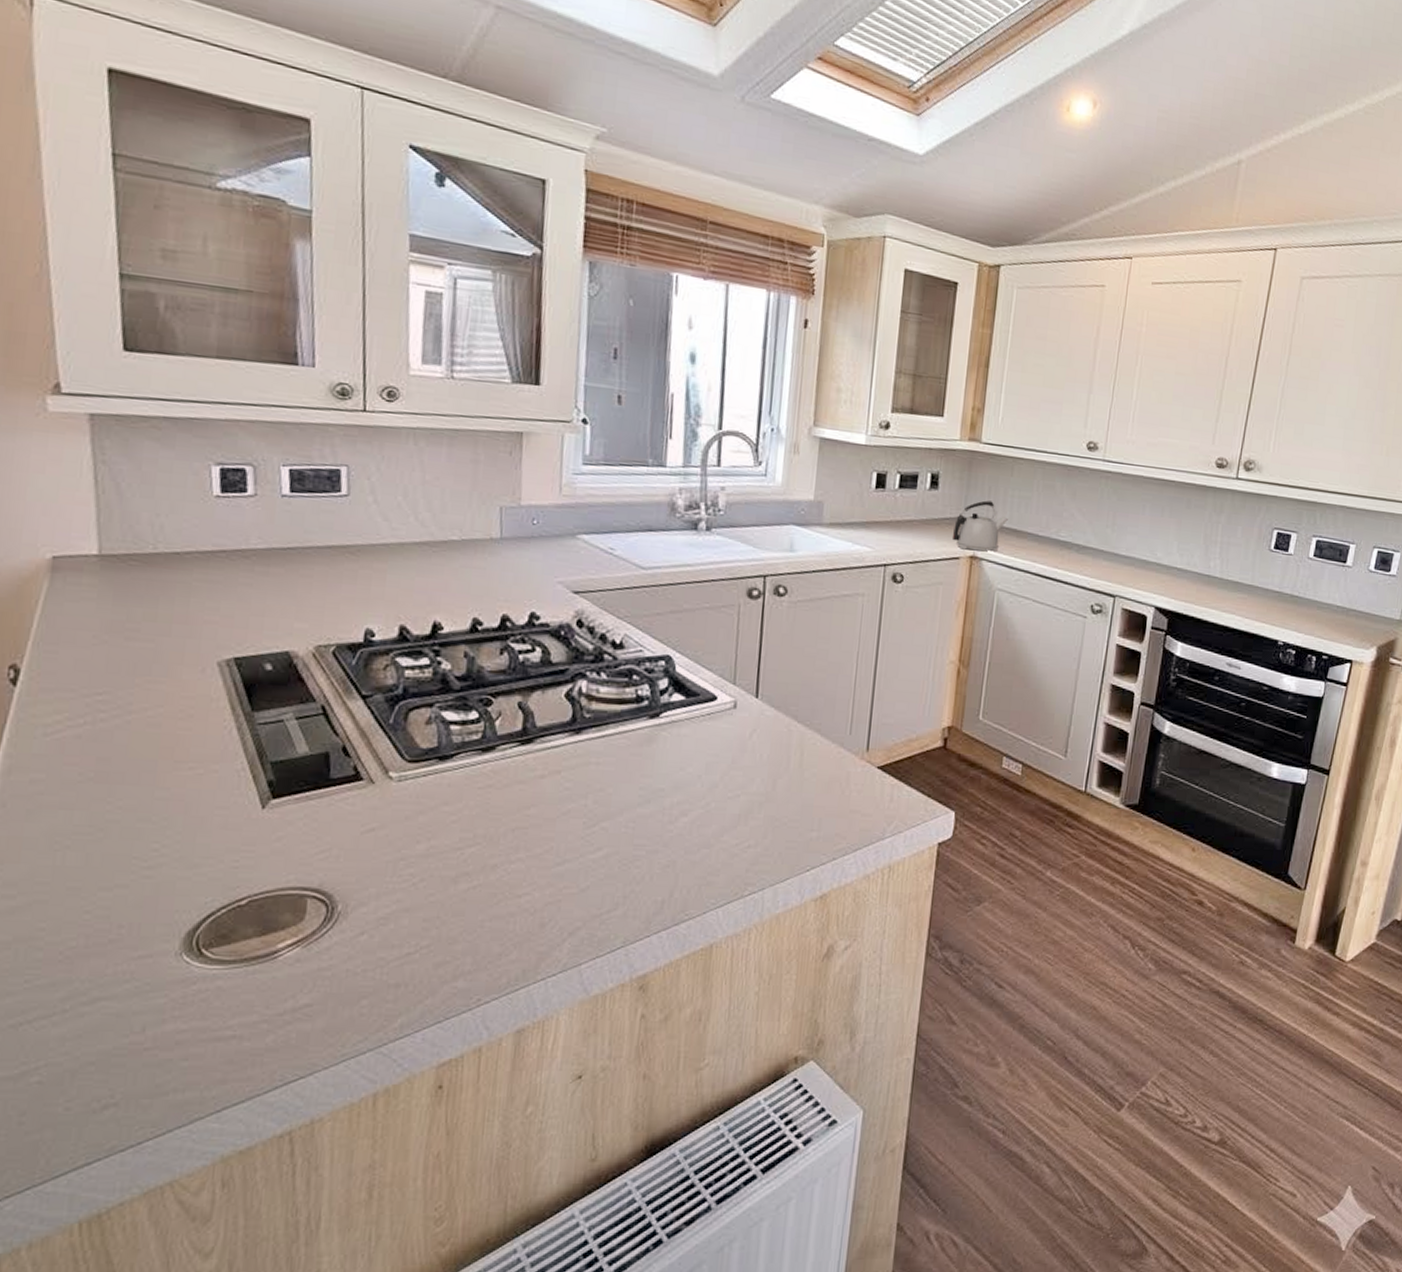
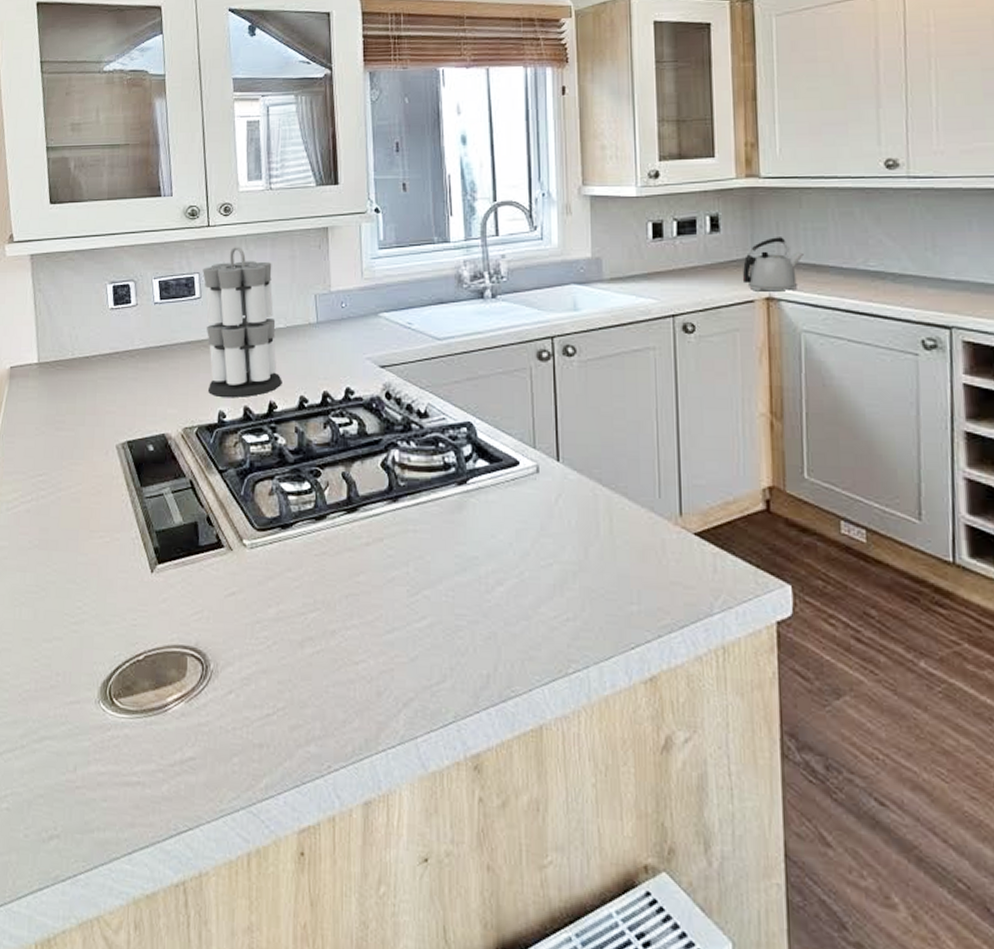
spice rack: none [353,439,452,615] -> present [203,246,282,397]

